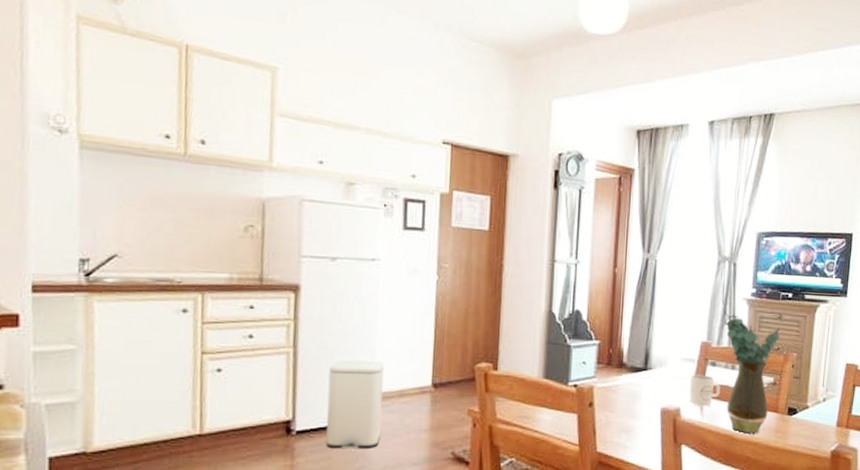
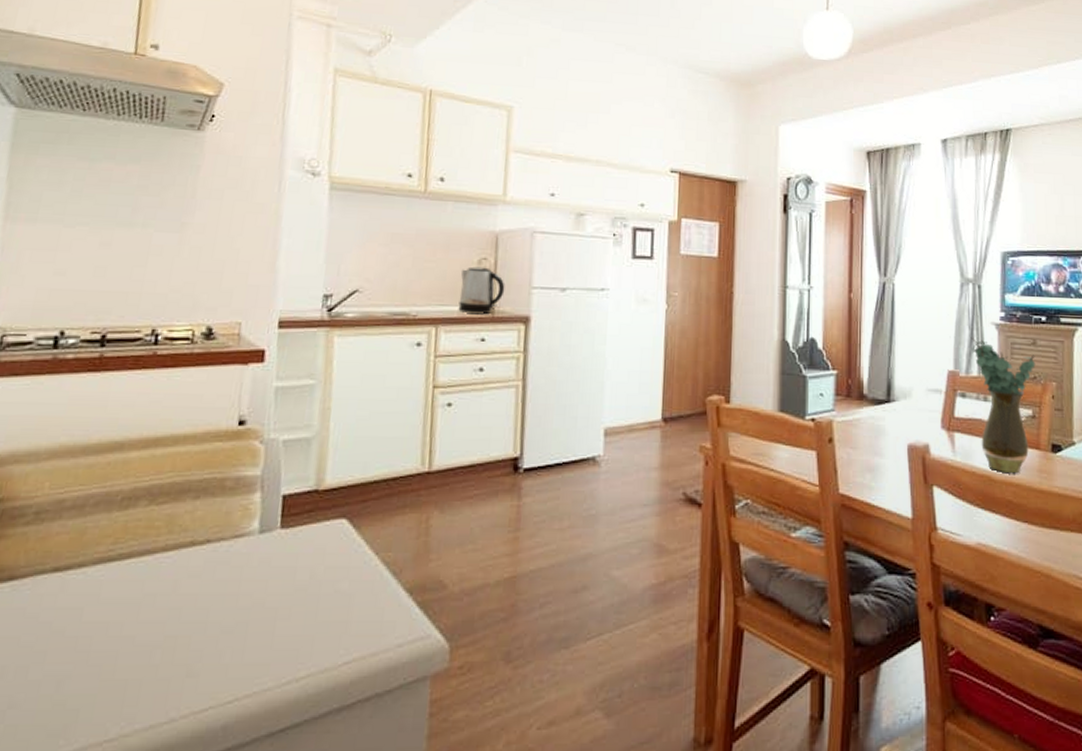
kettle: none [225,233,273,282] -> present [458,266,505,315]
pedal bin: present [326,359,384,450] -> none [553,392,613,489]
mug: present [689,374,720,407] -> none [938,406,973,444]

